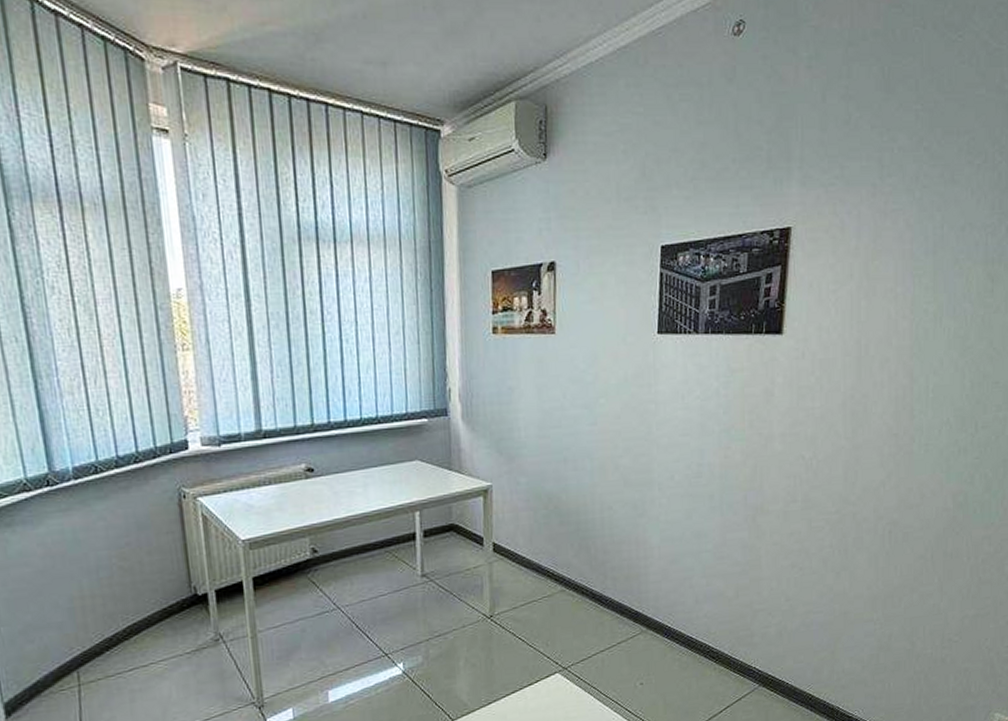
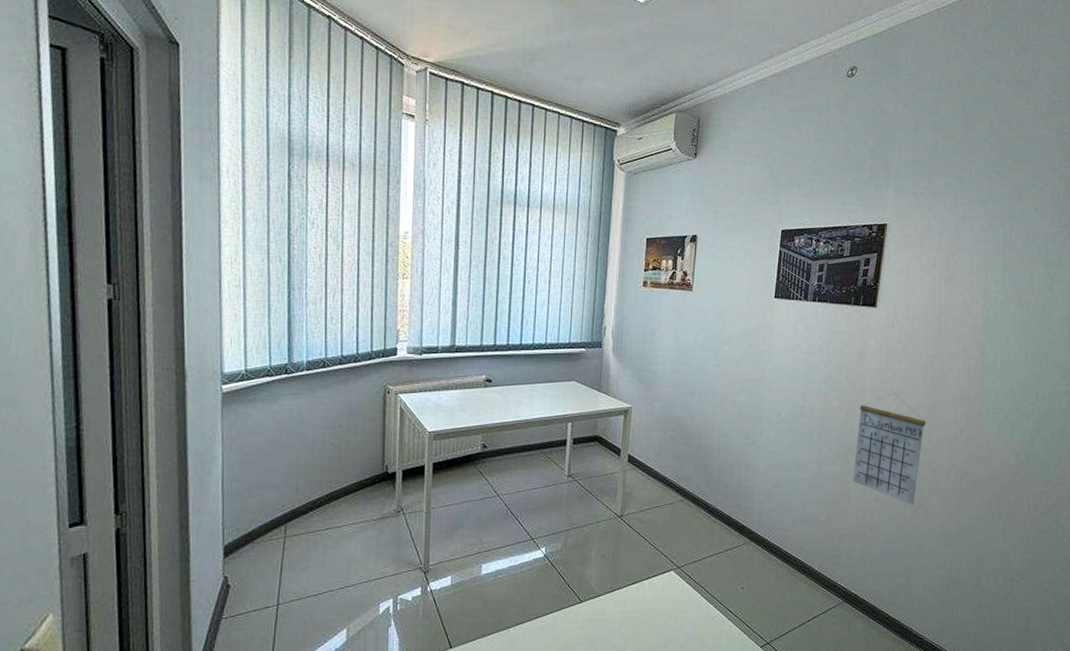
calendar: none [763,437,847,568] -> present [852,393,926,505]

